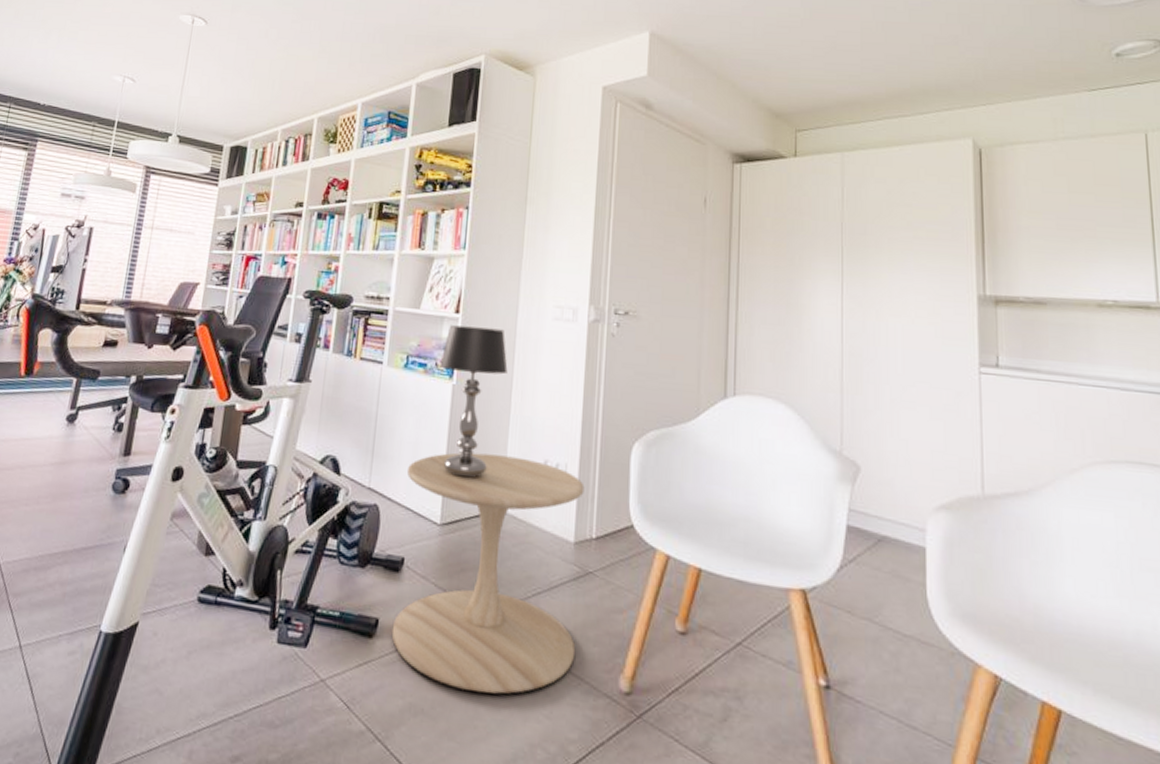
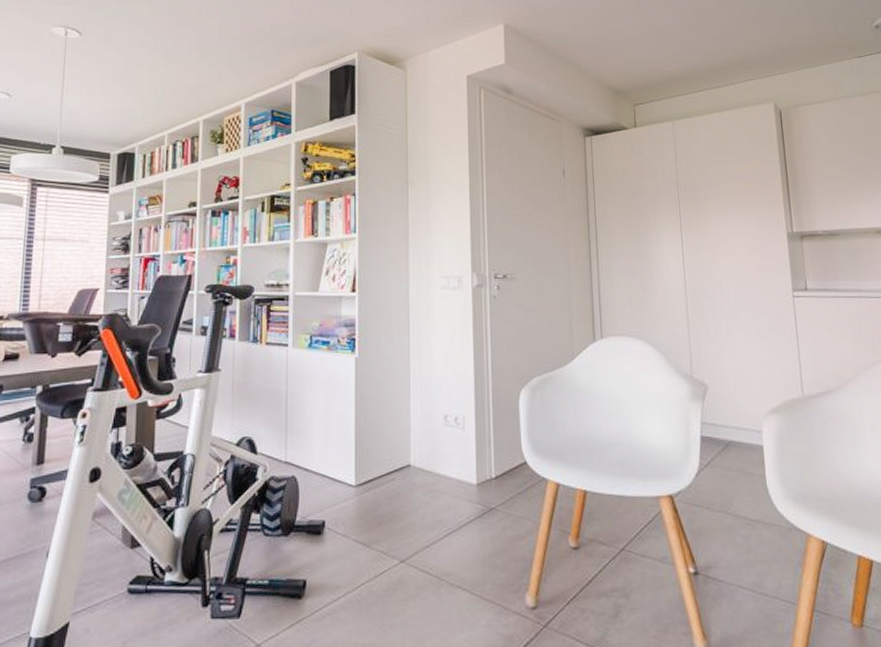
side table: present [391,452,585,695] -> none [319,415,486,630]
table lamp: present [439,325,508,478] -> none [342,302,404,440]

